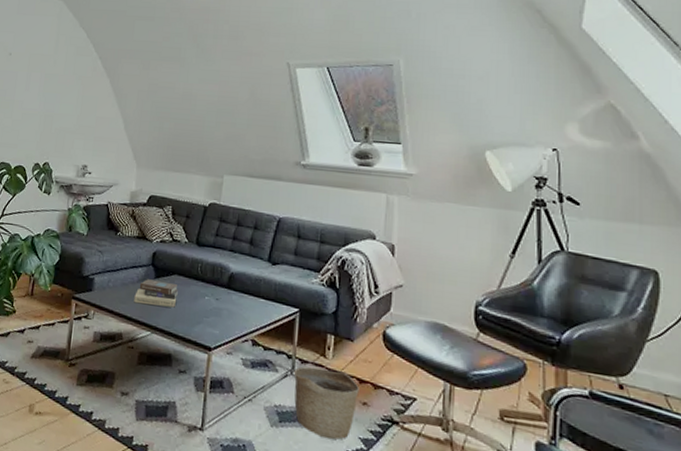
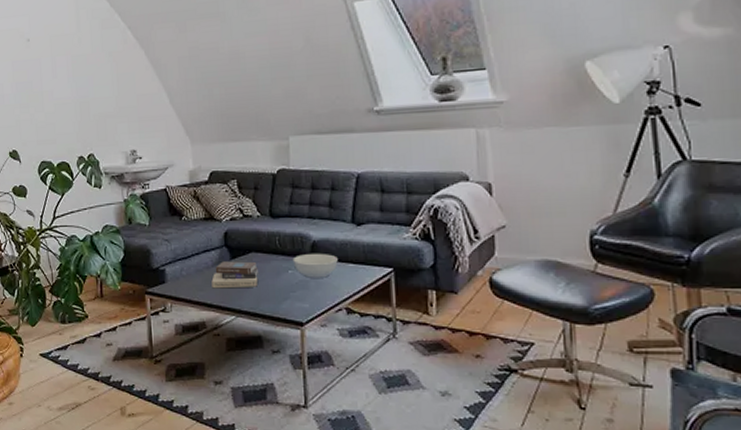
bowl: none [210,283,251,309] -> present [292,253,338,279]
basket: present [293,366,359,440] -> none [396,326,470,398]

